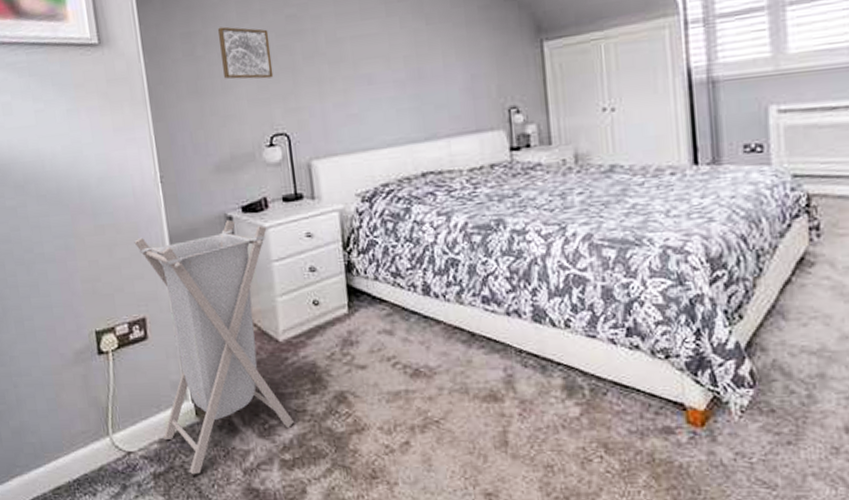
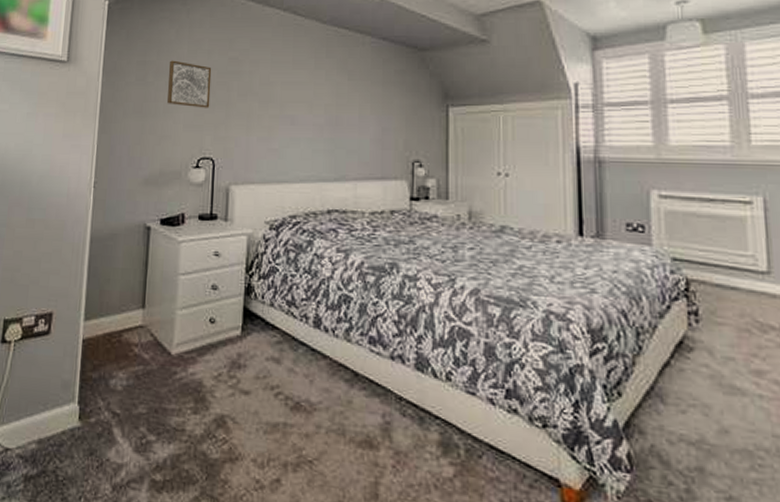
laundry hamper: present [134,219,294,474] -> none [43,229,180,483]

